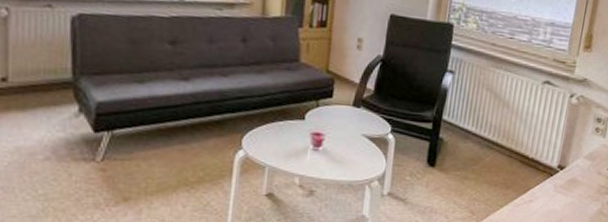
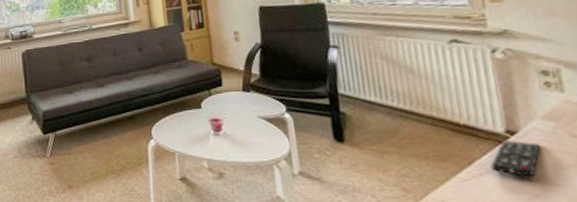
remote control: none [539,174,576,205] -> present [490,141,540,177]

